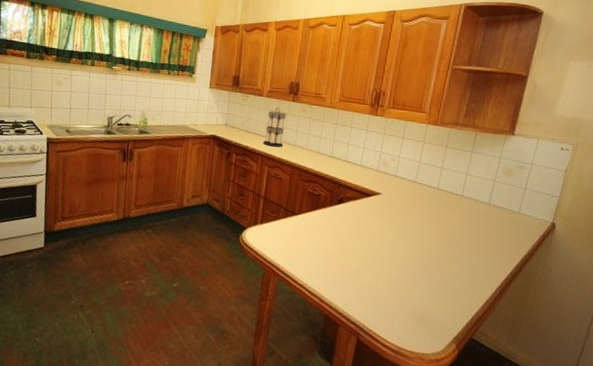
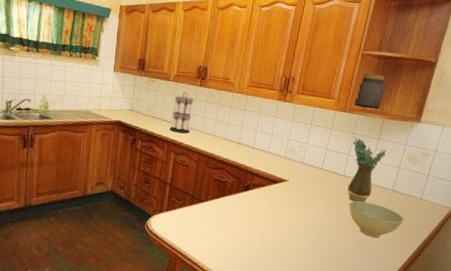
vase: none [442,150,481,216] -> present [347,137,387,203]
bowl: none [444,214,502,252] -> present [349,200,404,237]
jar: none [446,87,476,122] -> present [354,73,385,109]

